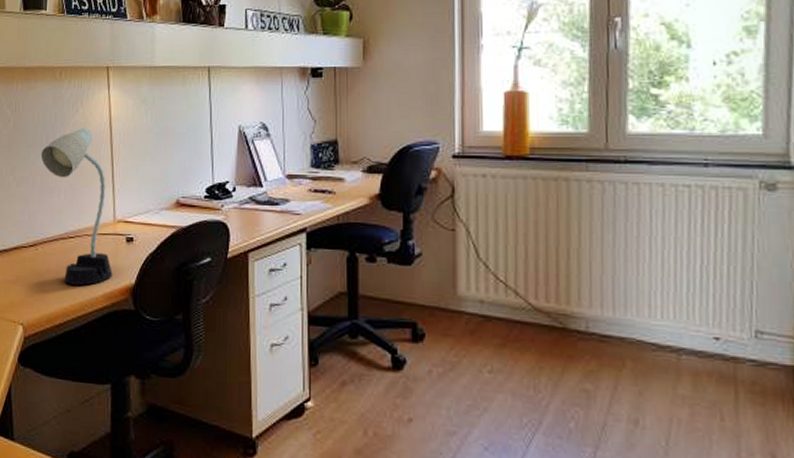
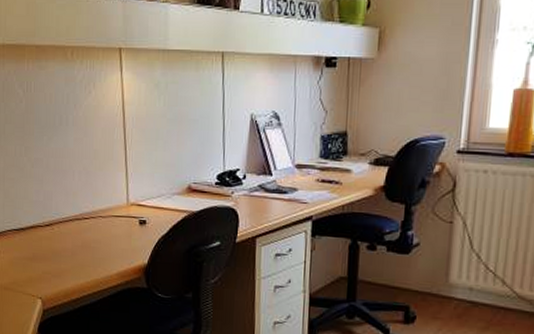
desk lamp: present [40,128,113,286] -> none [54,110,126,264]

